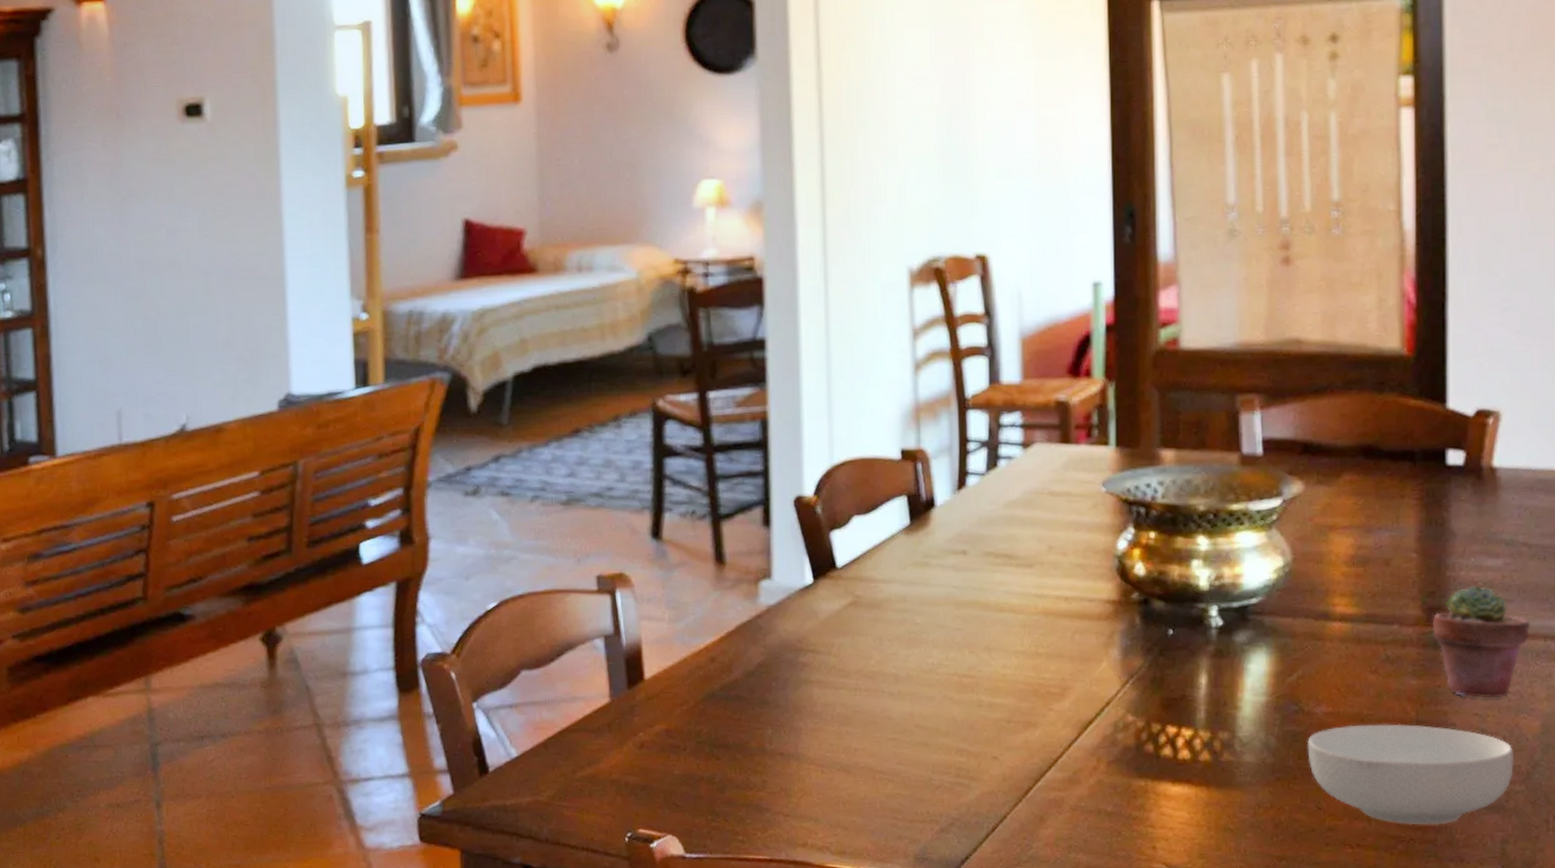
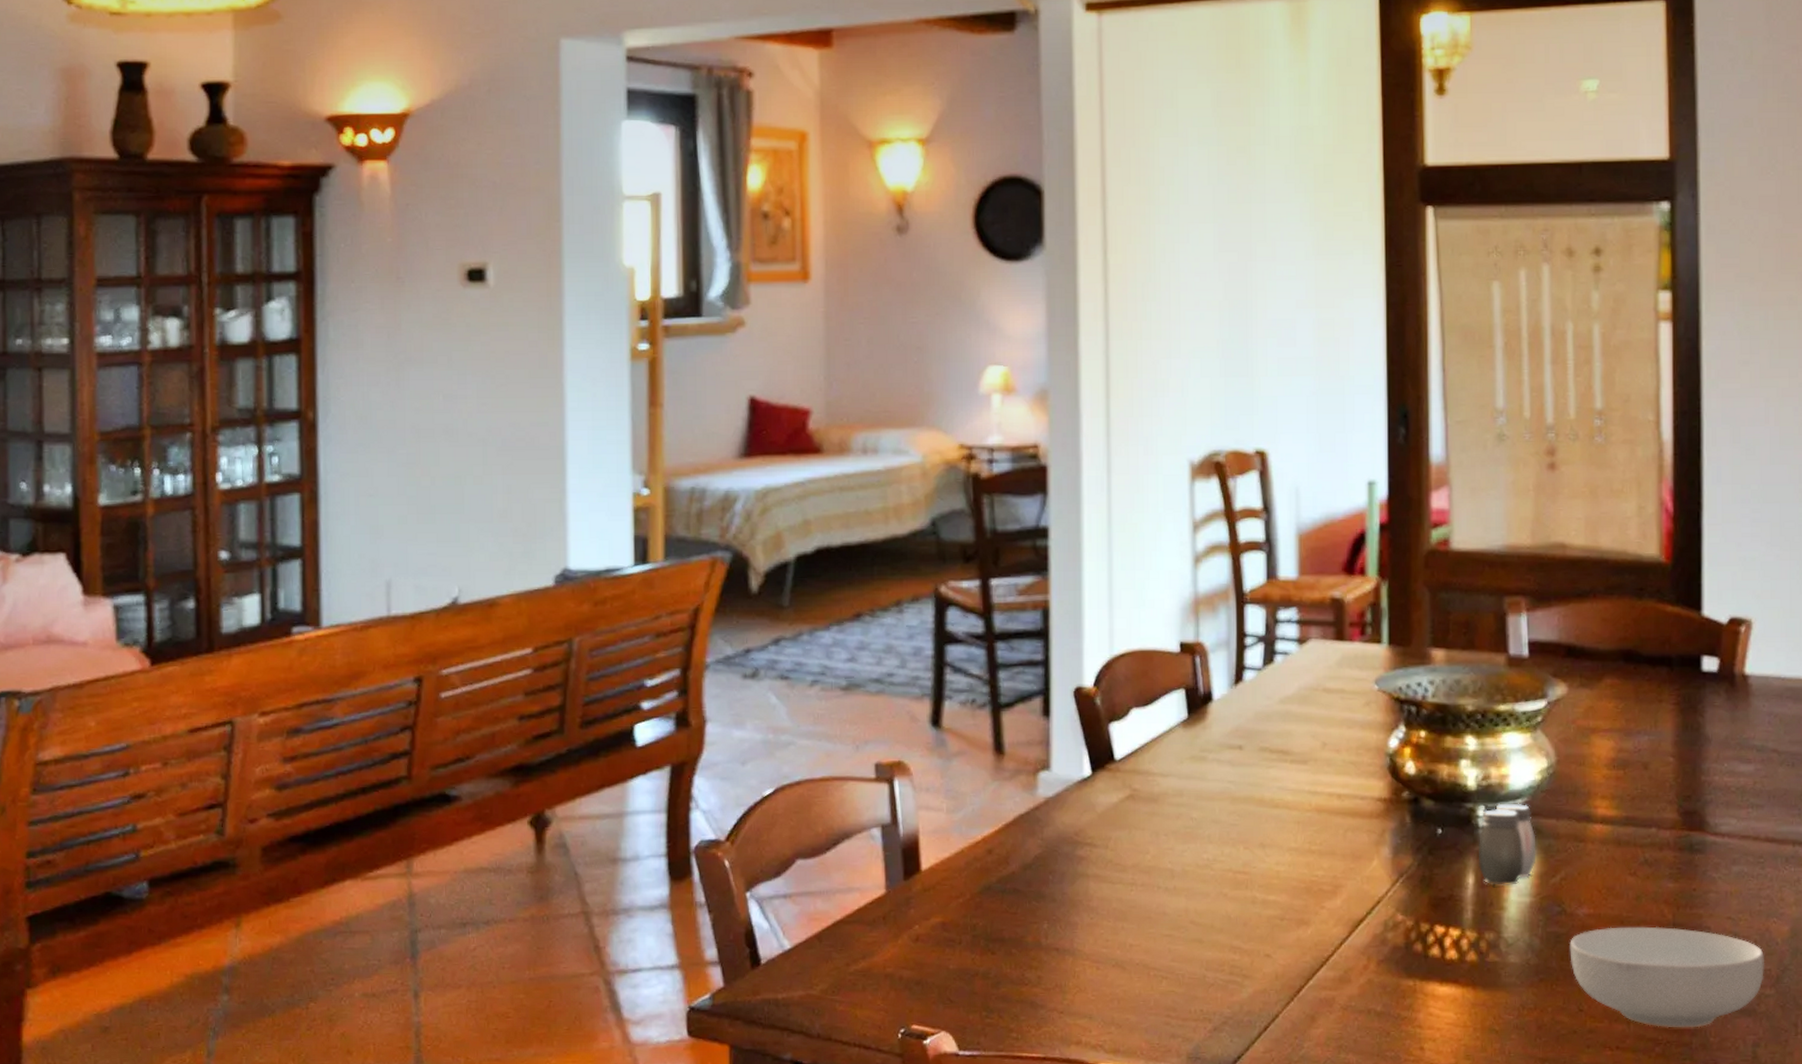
salt and pepper shaker: none [1210,602,1272,685] -> present [1478,803,1536,886]
potted succulent: present [1432,585,1531,699] -> none [1688,790,1780,902]

